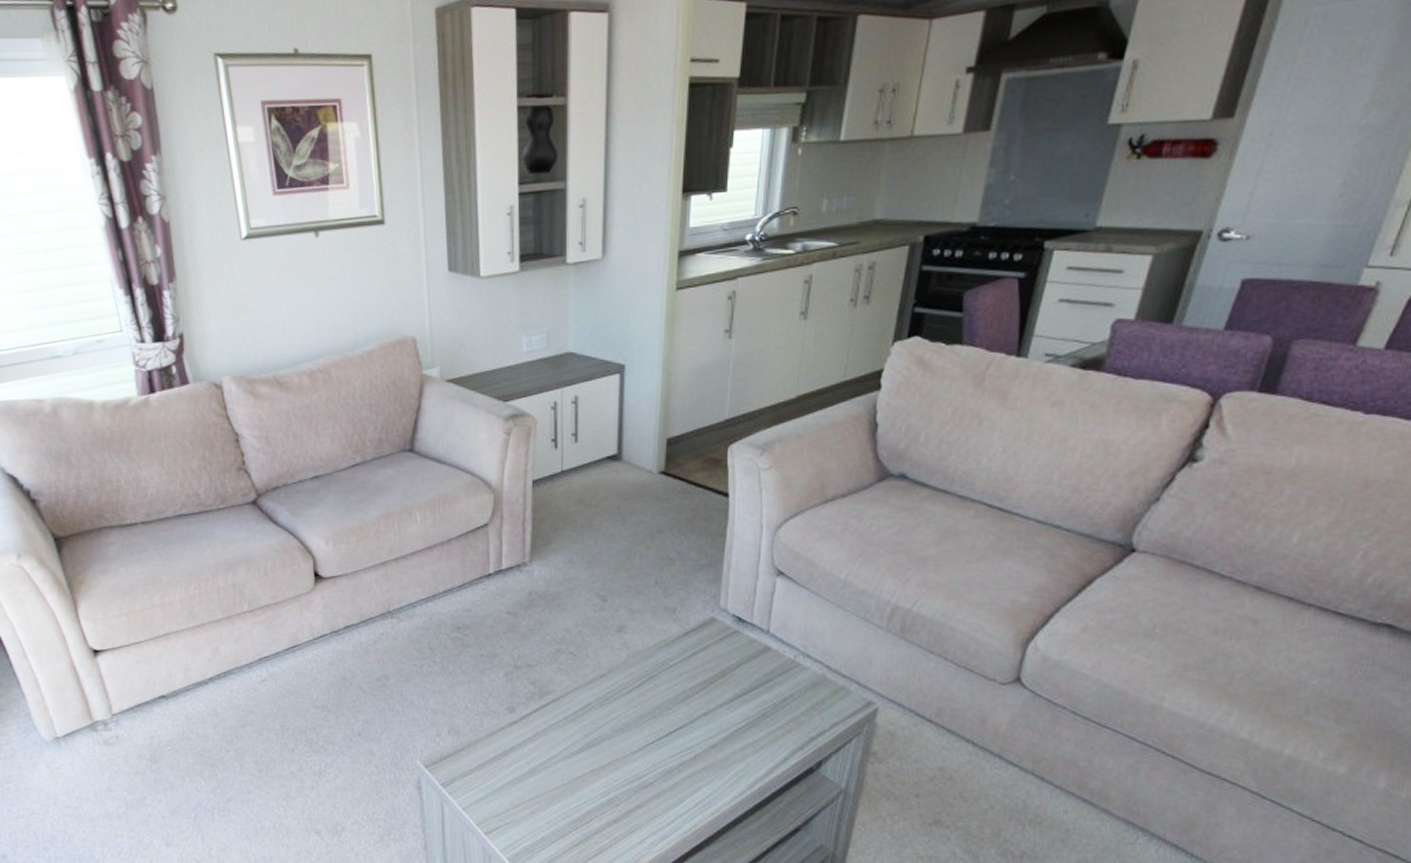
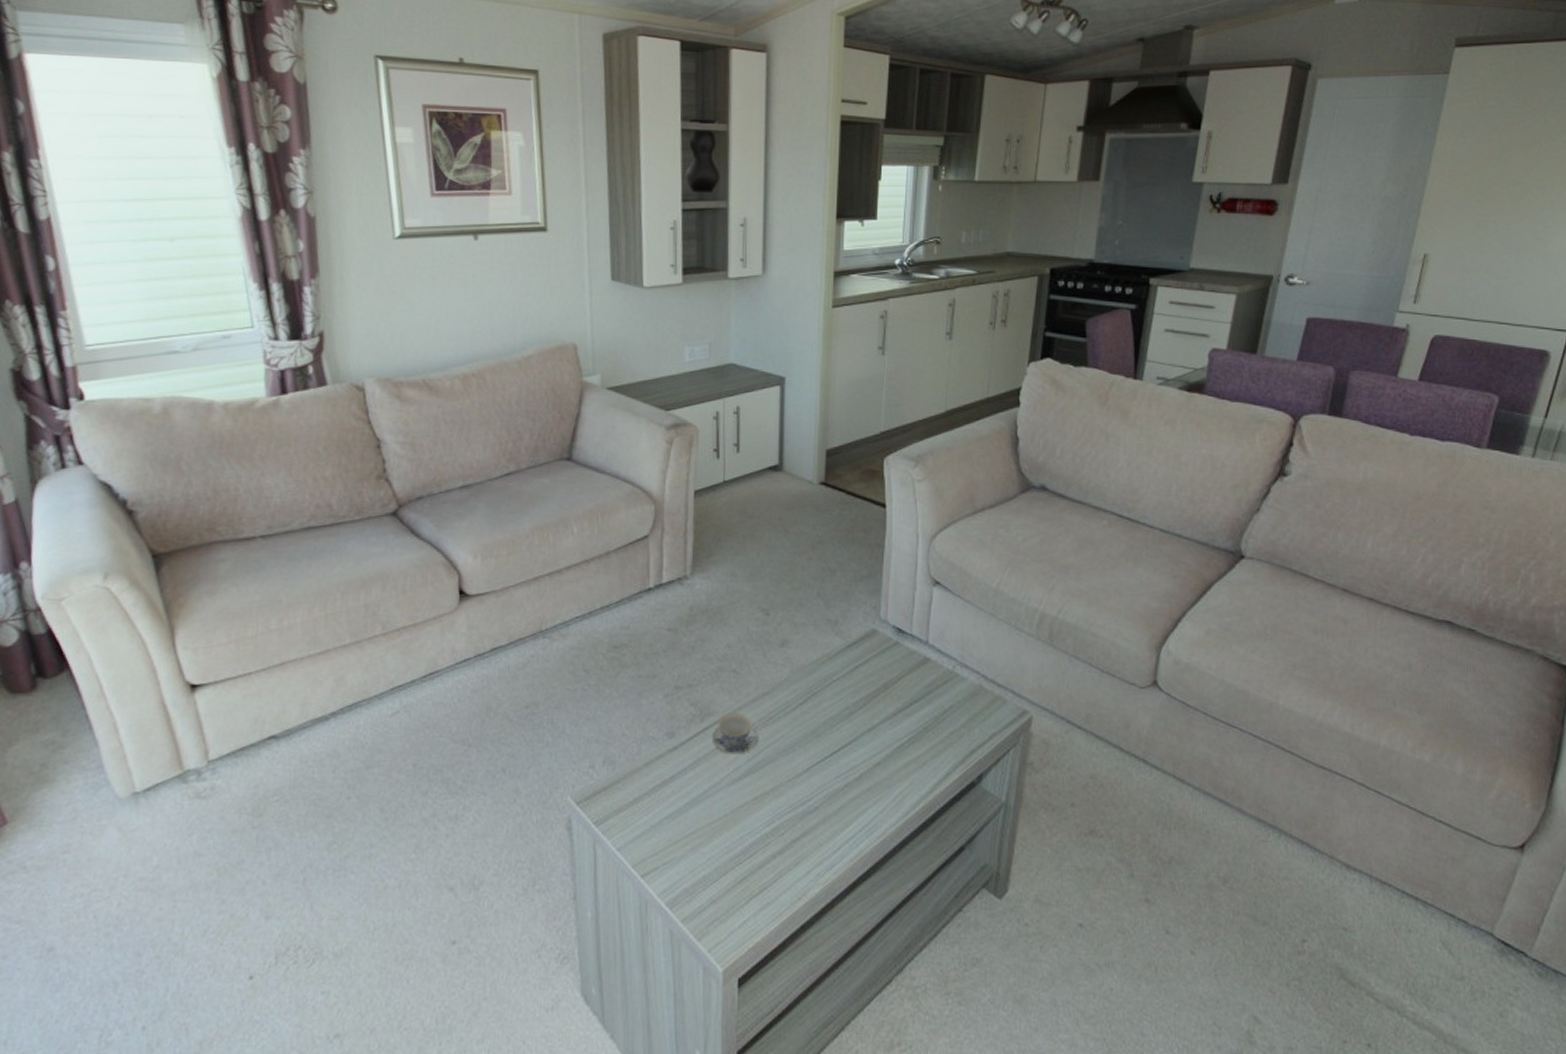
teacup: none [550,692,596,731] -> present [711,713,759,755]

